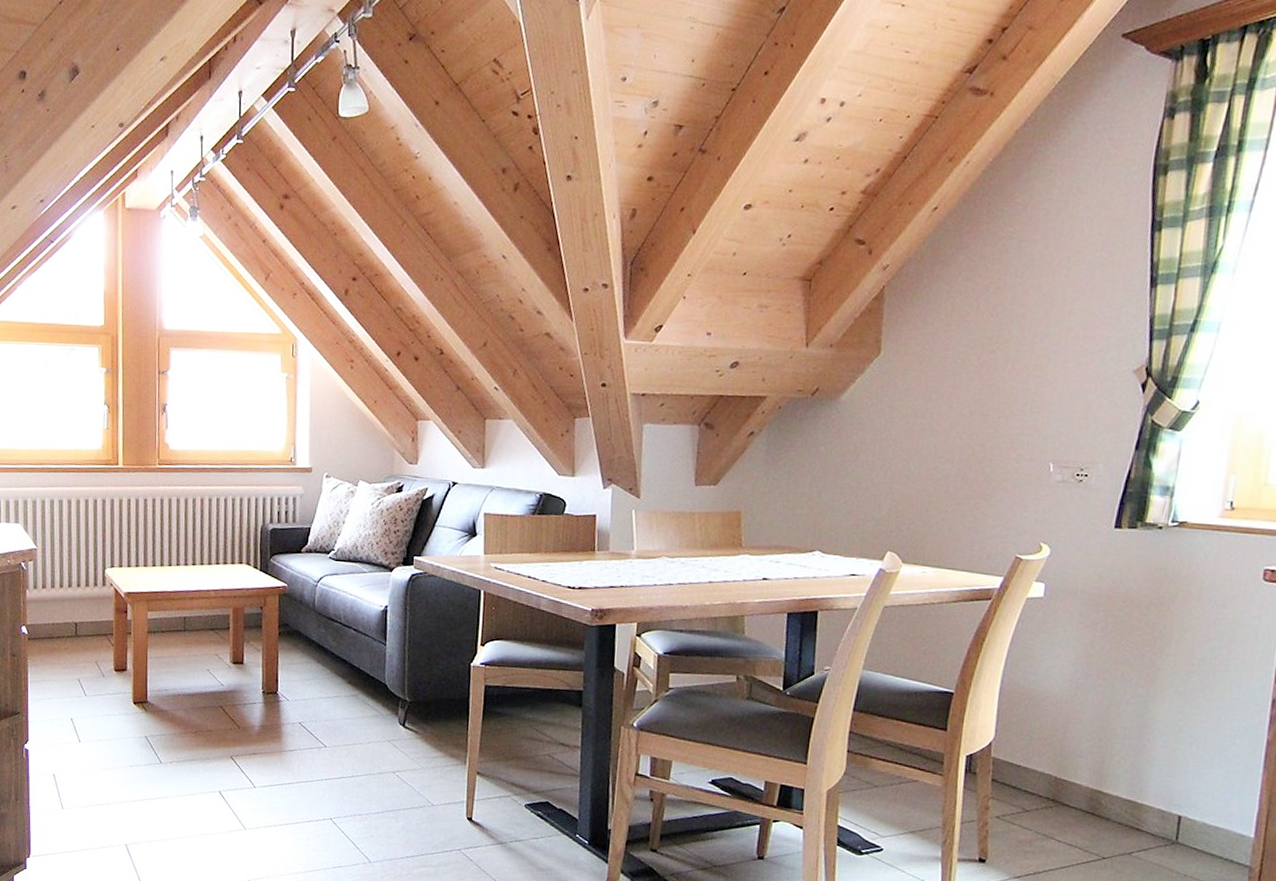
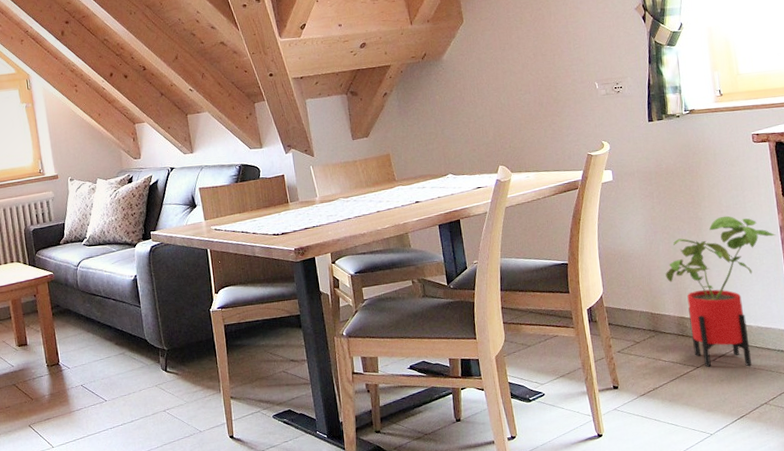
house plant: none [1087,671,1264,872] -> present [665,215,776,367]

